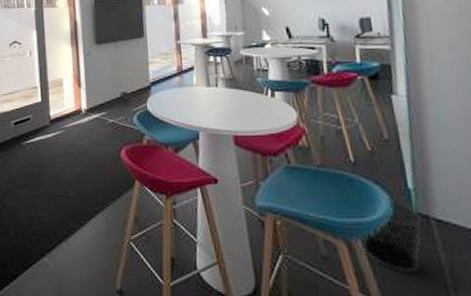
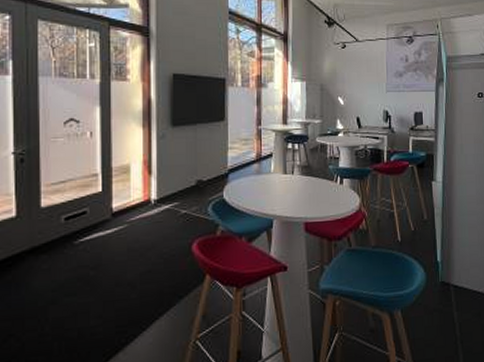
waste bin: present [361,198,422,272] -> none [400,271,444,333]

